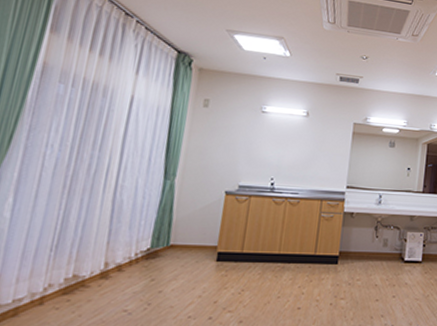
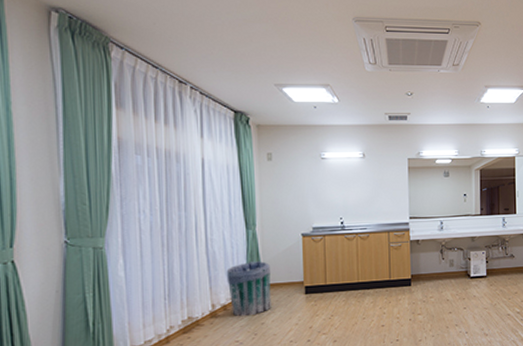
trash can: none [126,217,183,281] -> present [226,261,271,317]

